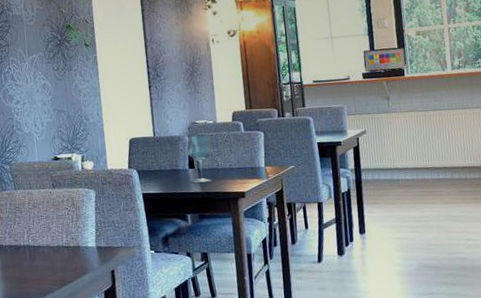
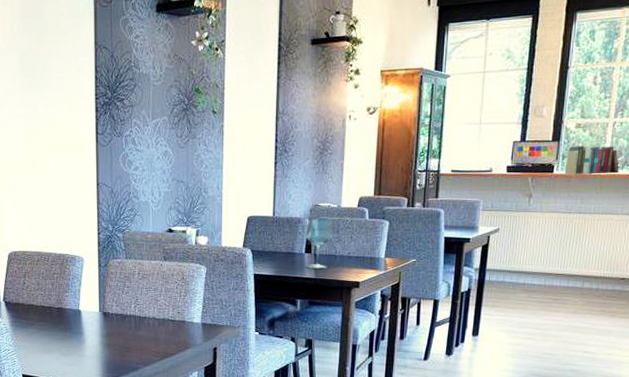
books: none [413,48,462,77] -> present [564,146,619,175]

